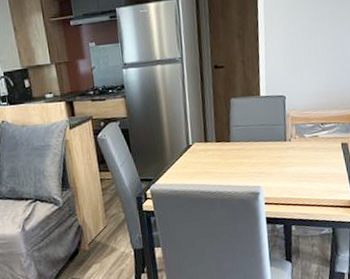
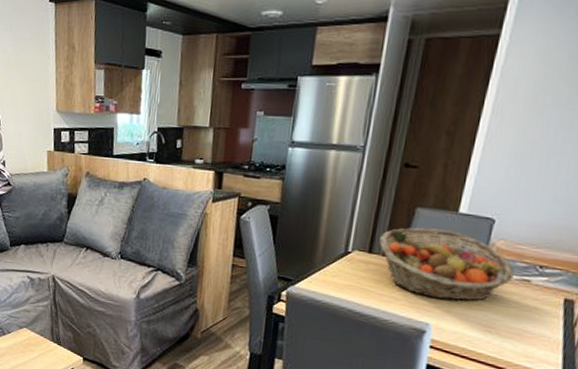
fruit basket: none [210,111,307,166] -> present [379,227,514,301]

